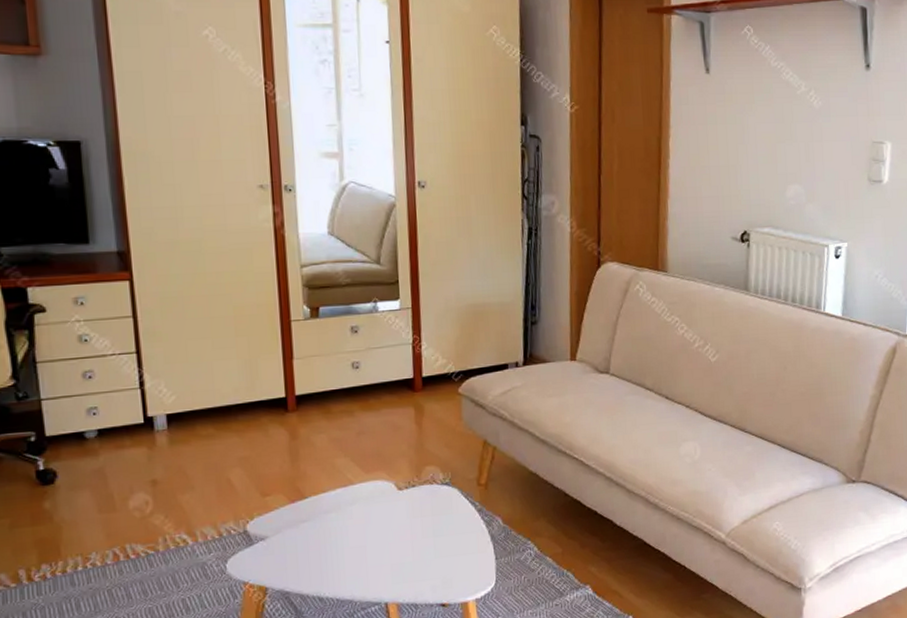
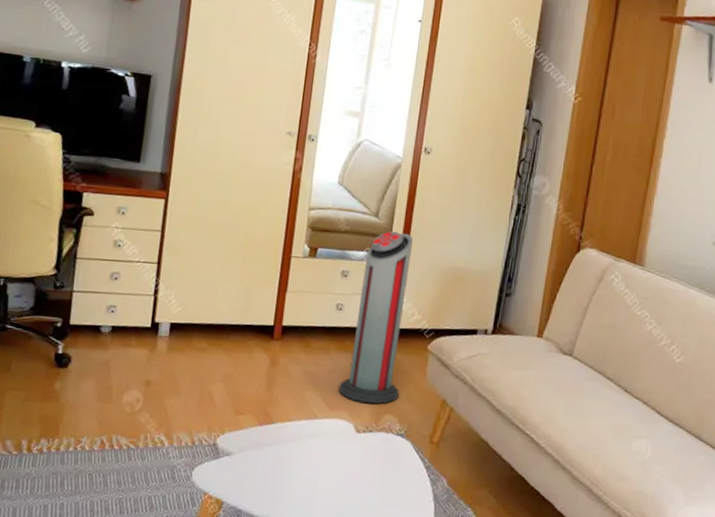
air purifier: none [371,275,437,459] -> present [339,231,413,404]

